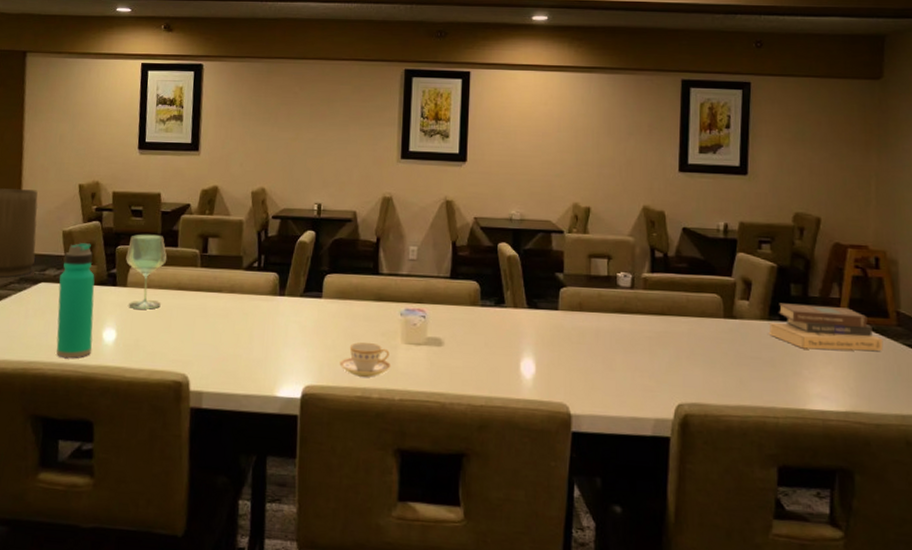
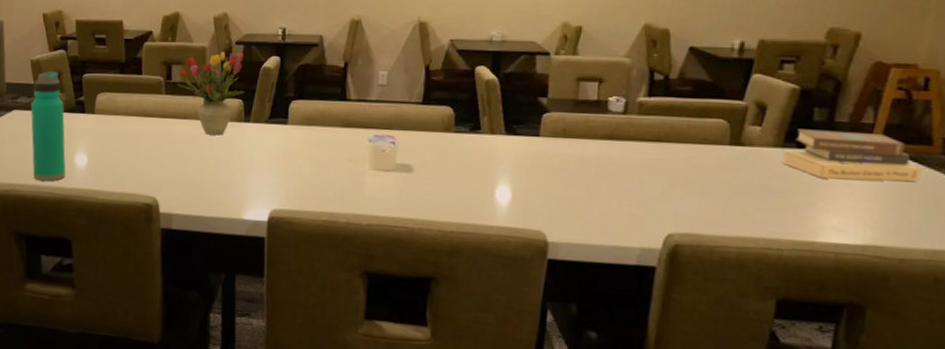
wine glass: present [126,234,167,309] -> none [92,62,132,136]
flower arrangement: none [213,226,280,309] -> present [177,52,244,136]
teacup: present [339,342,392,377] -> none [306,167,359,202]

